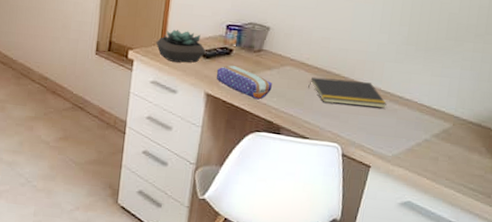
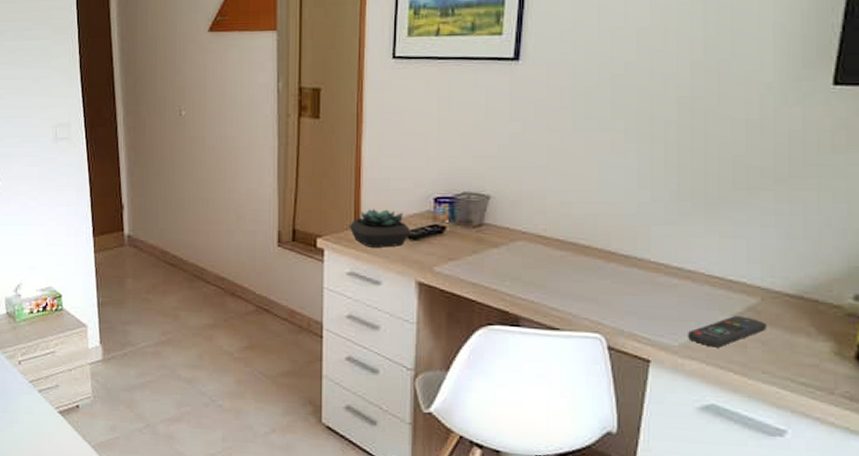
pencil case: present [216,65,272,100] -> none [428,245,502,285]
notepad: present [308,76,387,108] -> none [550,251,661,285]
remote control: none [399,136,454,159] -> present [688,316,767,348]

